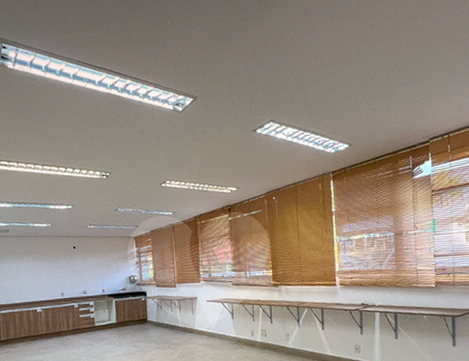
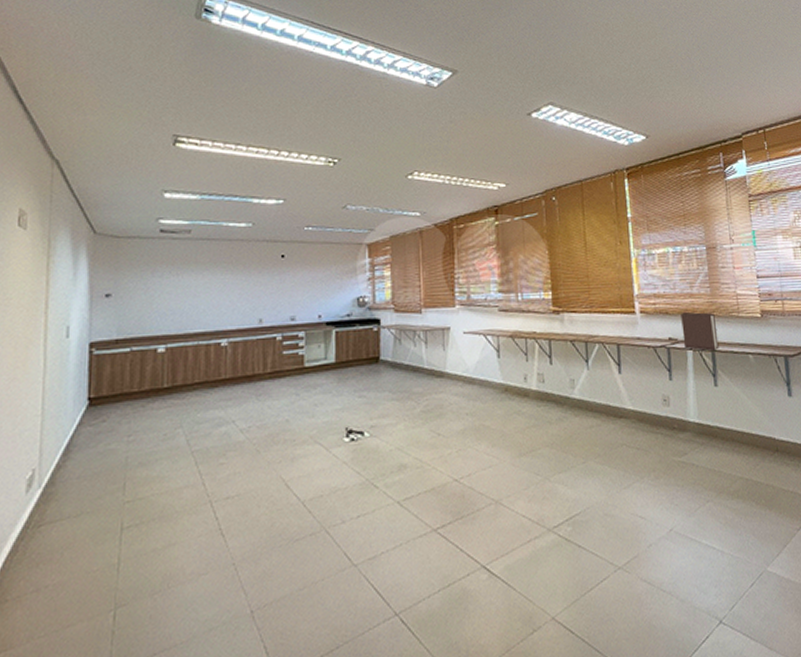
binder: none [372,284,400,313] -> present [681,312,719,352]

